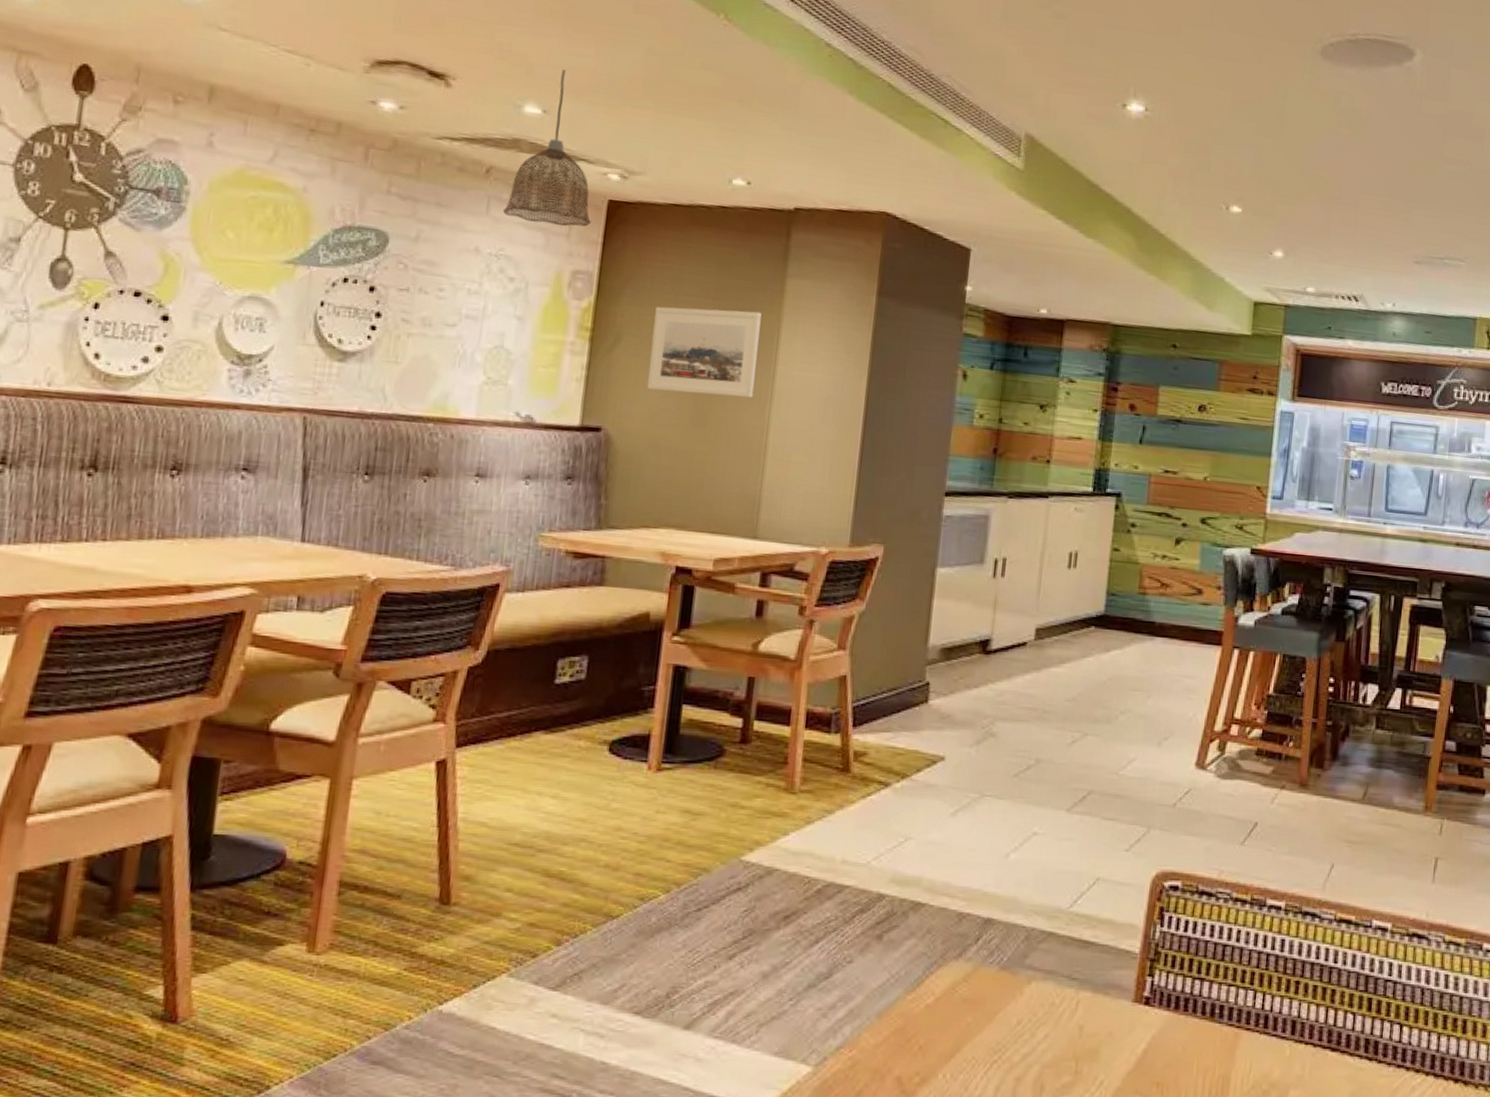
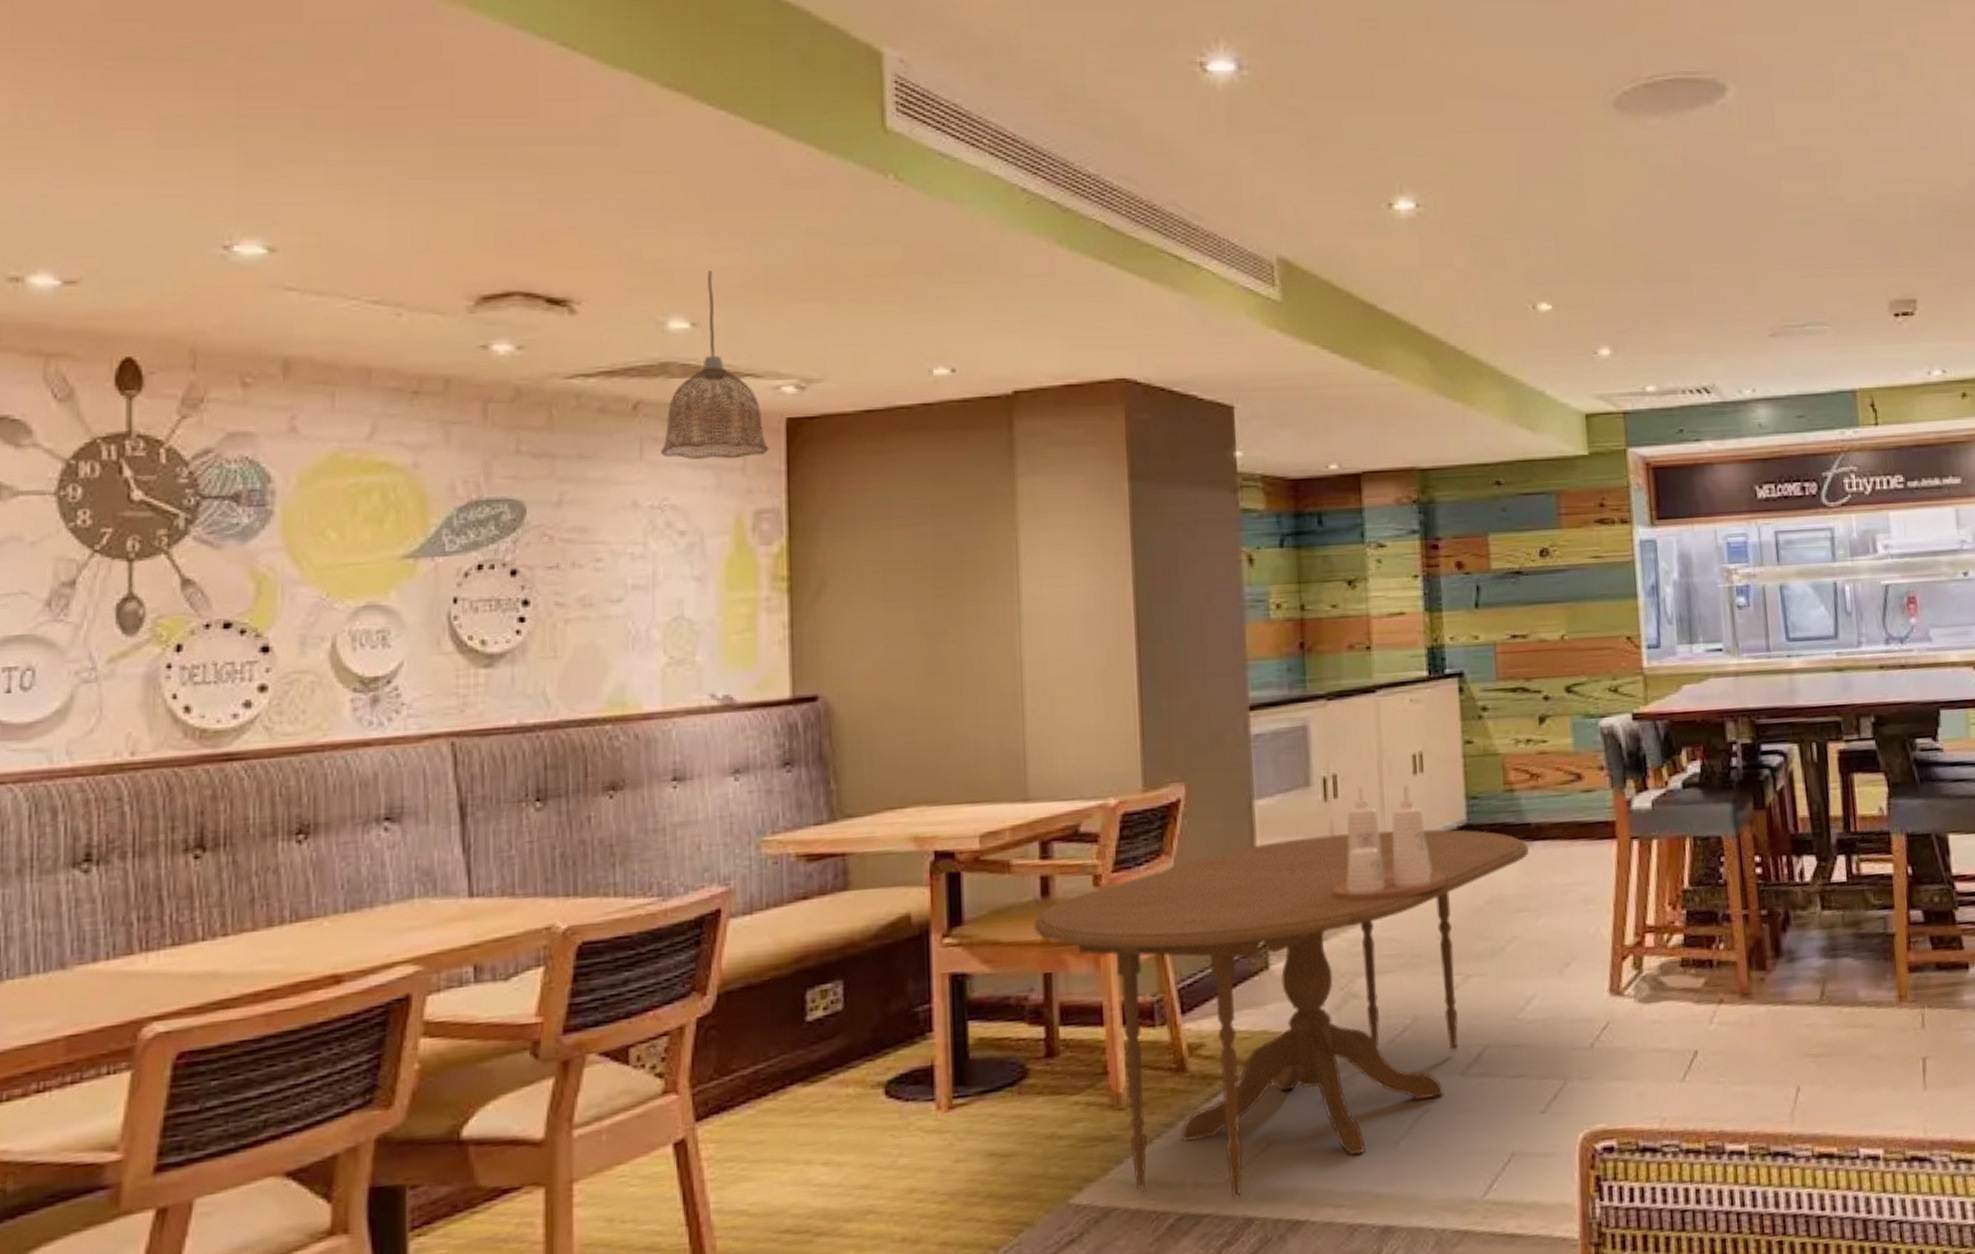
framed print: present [646,306,762,398] -> none [863,524,998,640]
dining table: none [746,603,1150,878] -> present [1033,829,1529,1199]
condiment set: none [988,569,1081,665] -> present [1333,783,1447,902]

